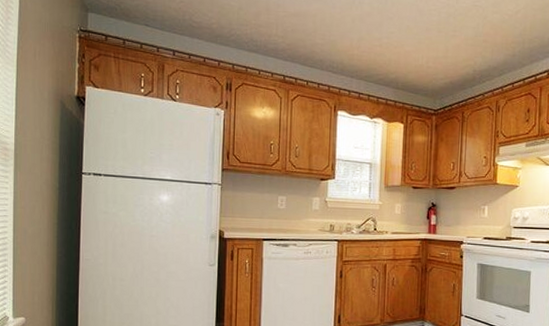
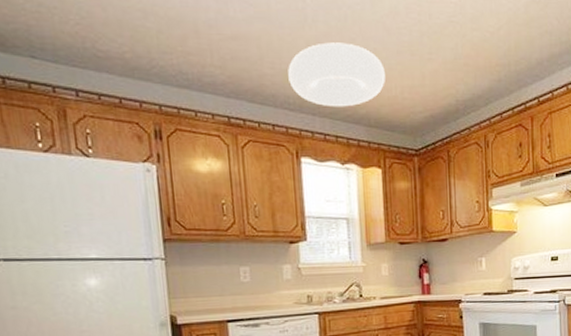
ceiling light: none [335,20,415,72] -> present [288,42,385,107]

